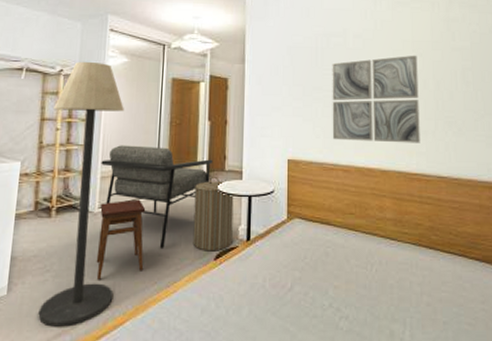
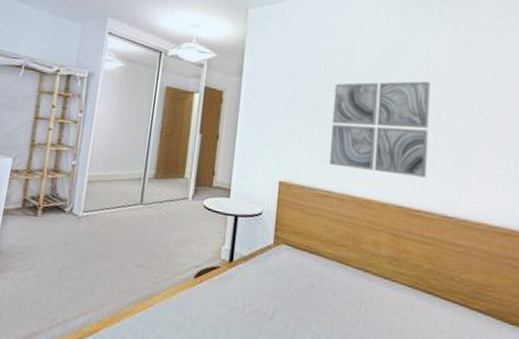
floor lamp: present [38,61,124,327] -> none [17,63,116,327]
stool: present [96,199,146,280] -> none [76,206,130,284]
armchair: present [101,145,214,248] -> none [89,150,202,260]
laundry hamper: present [192,175,234,251] -> none [173,190,220,269]

